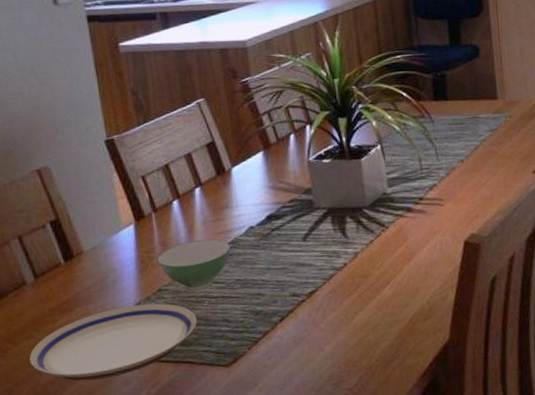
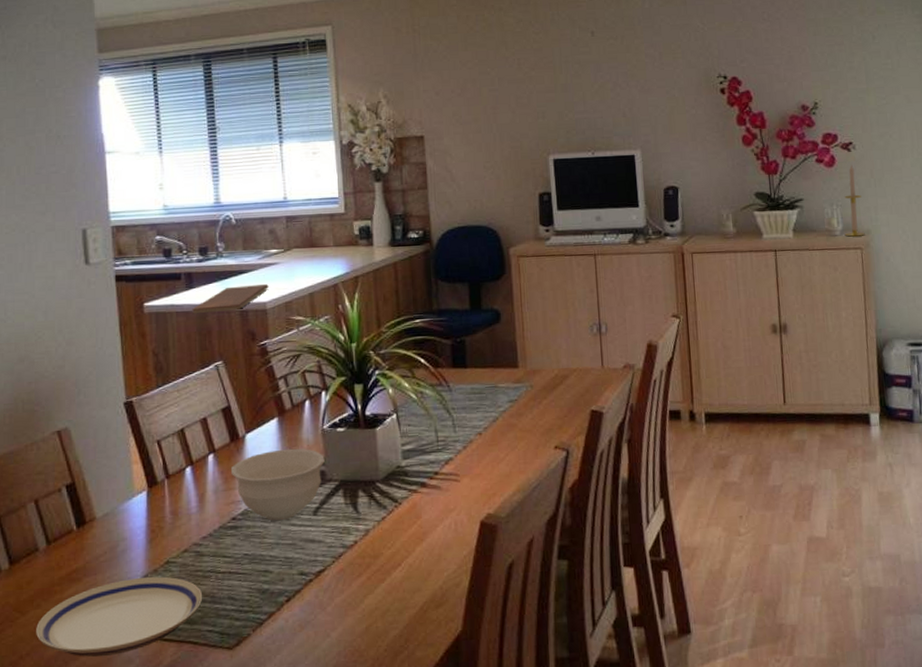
bowl: present [157,239,231,291] -> none [167,509,240,565]
chopping board: none [170,23,248,54] -> present [192,284,269,314]
bowl: none [219,180,312,248] -> present [231,448,325,521]

